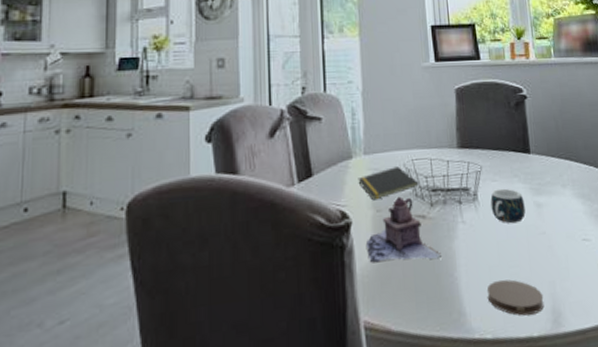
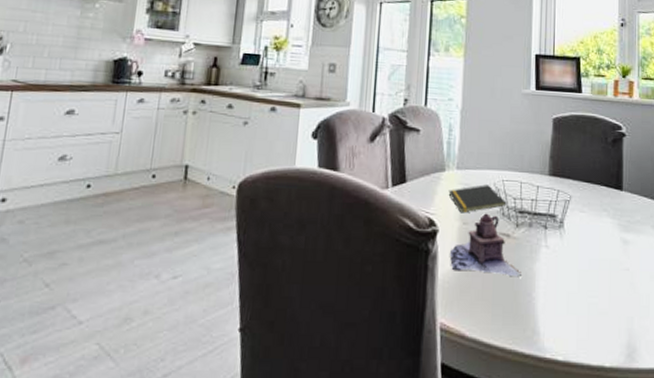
coaster: present [486,279,545,316] -> none [562,307,620,345]
mug: present [490,188,526,224] -> none [576,220,611,256]

